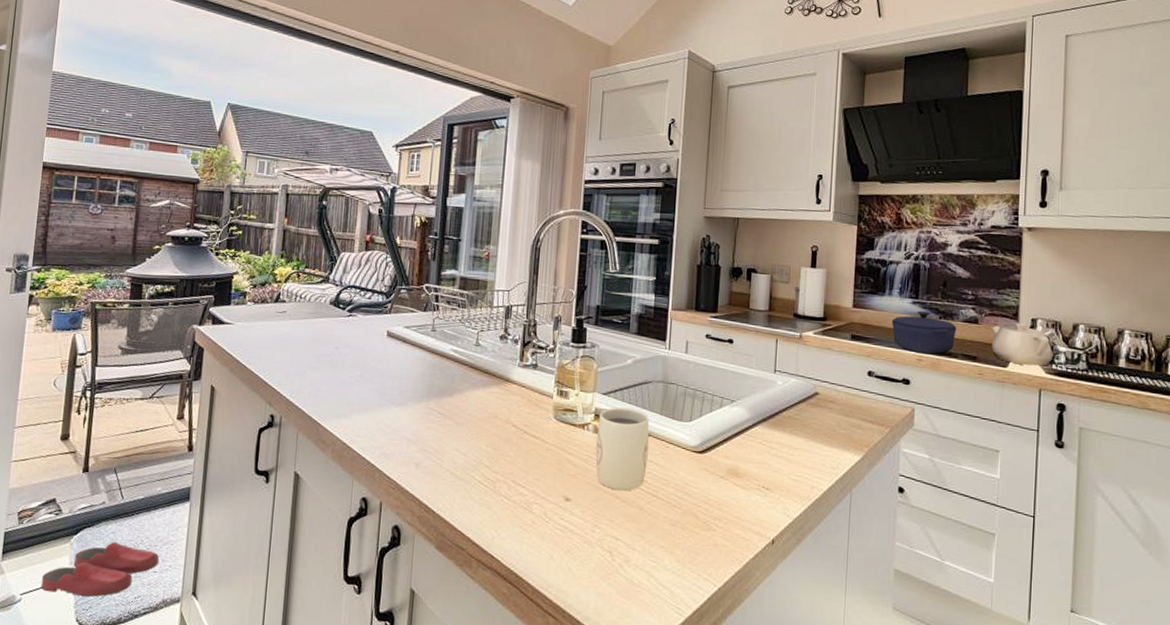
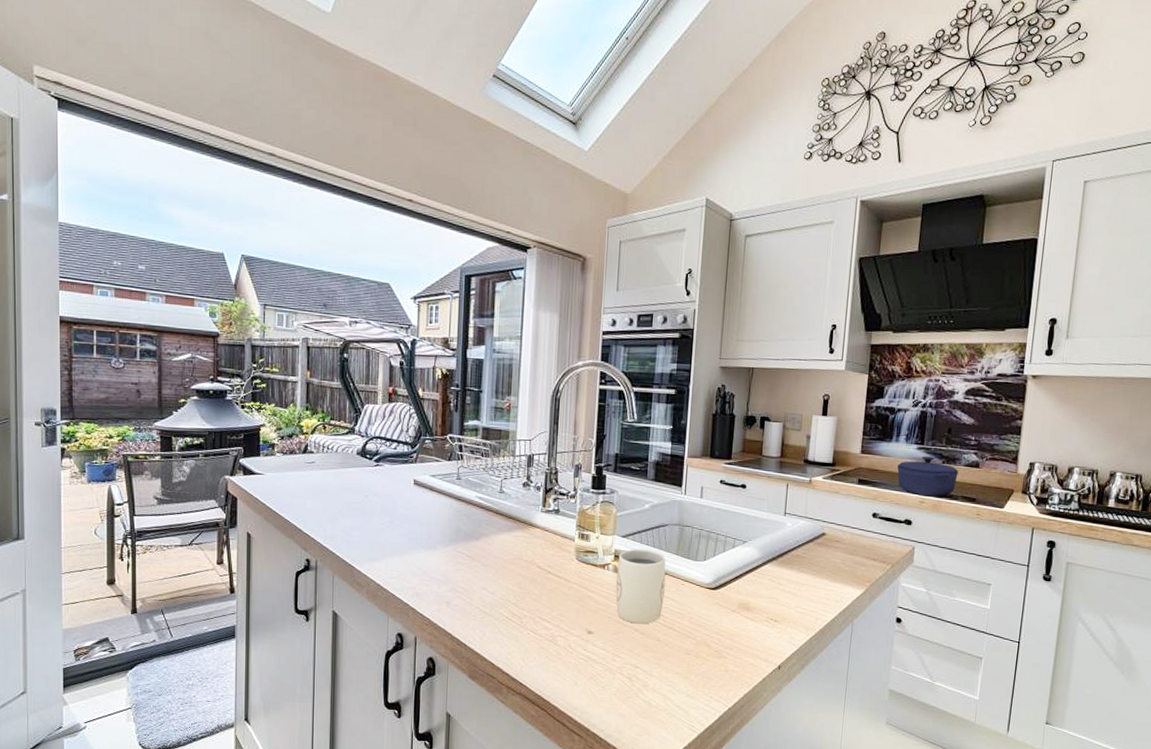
slippers: present [41,542,159,597] -> none [103,676,210,724]
teapot: present [991,322,1053,366] -> none [990,466,1048,507]

